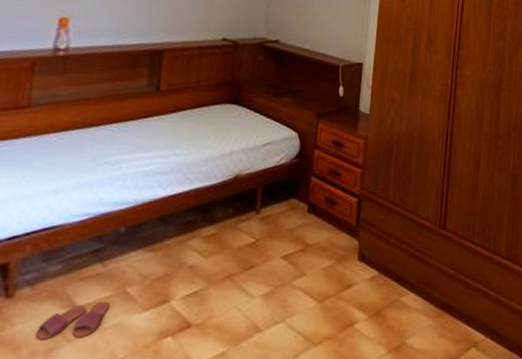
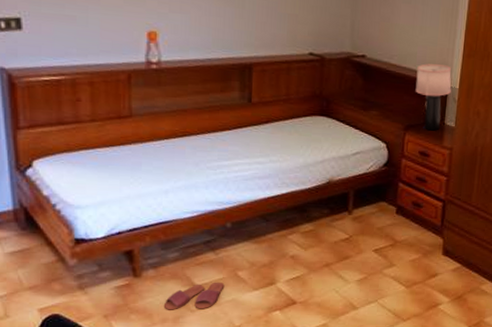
table lamp: none [329,49,366,119] -> present [415,64,452,131]

